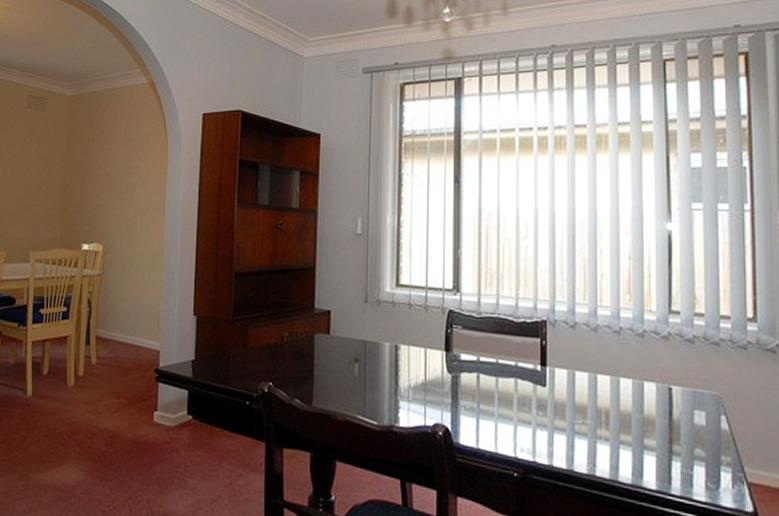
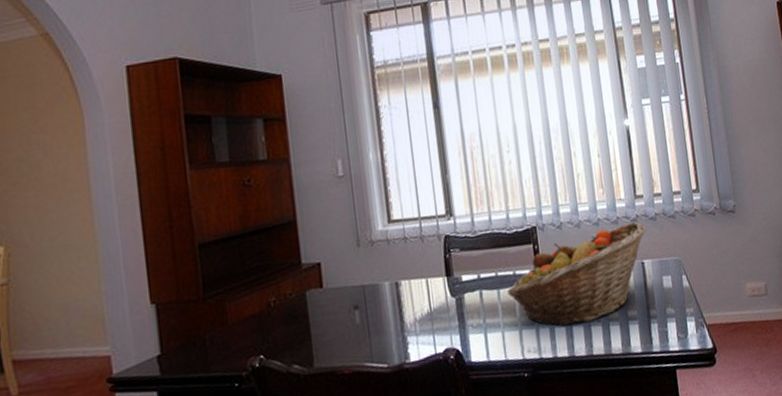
fruit basket: none [507,339,679,439] -> present [507,221,646,328]

